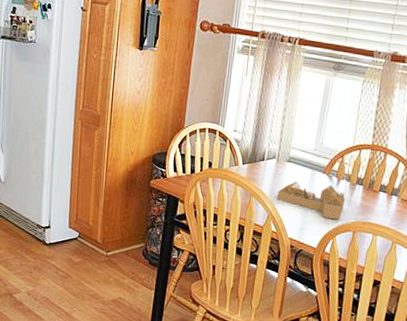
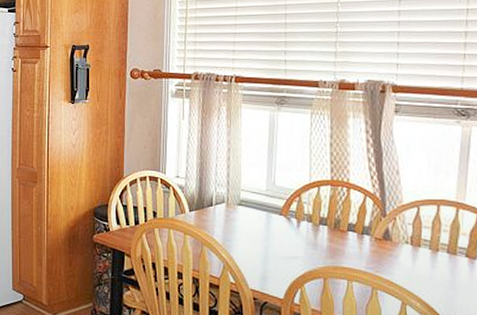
house frame: present [277,181,346,220] -> none [232,225,310,266]

